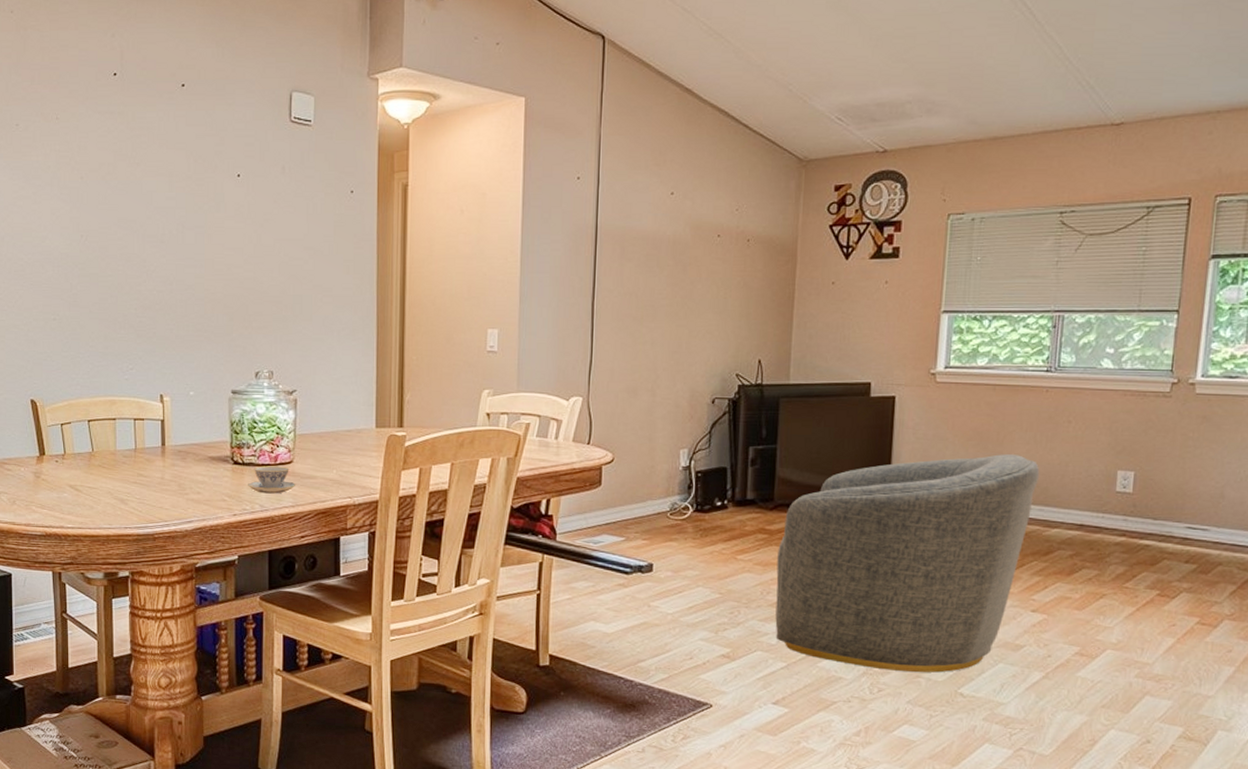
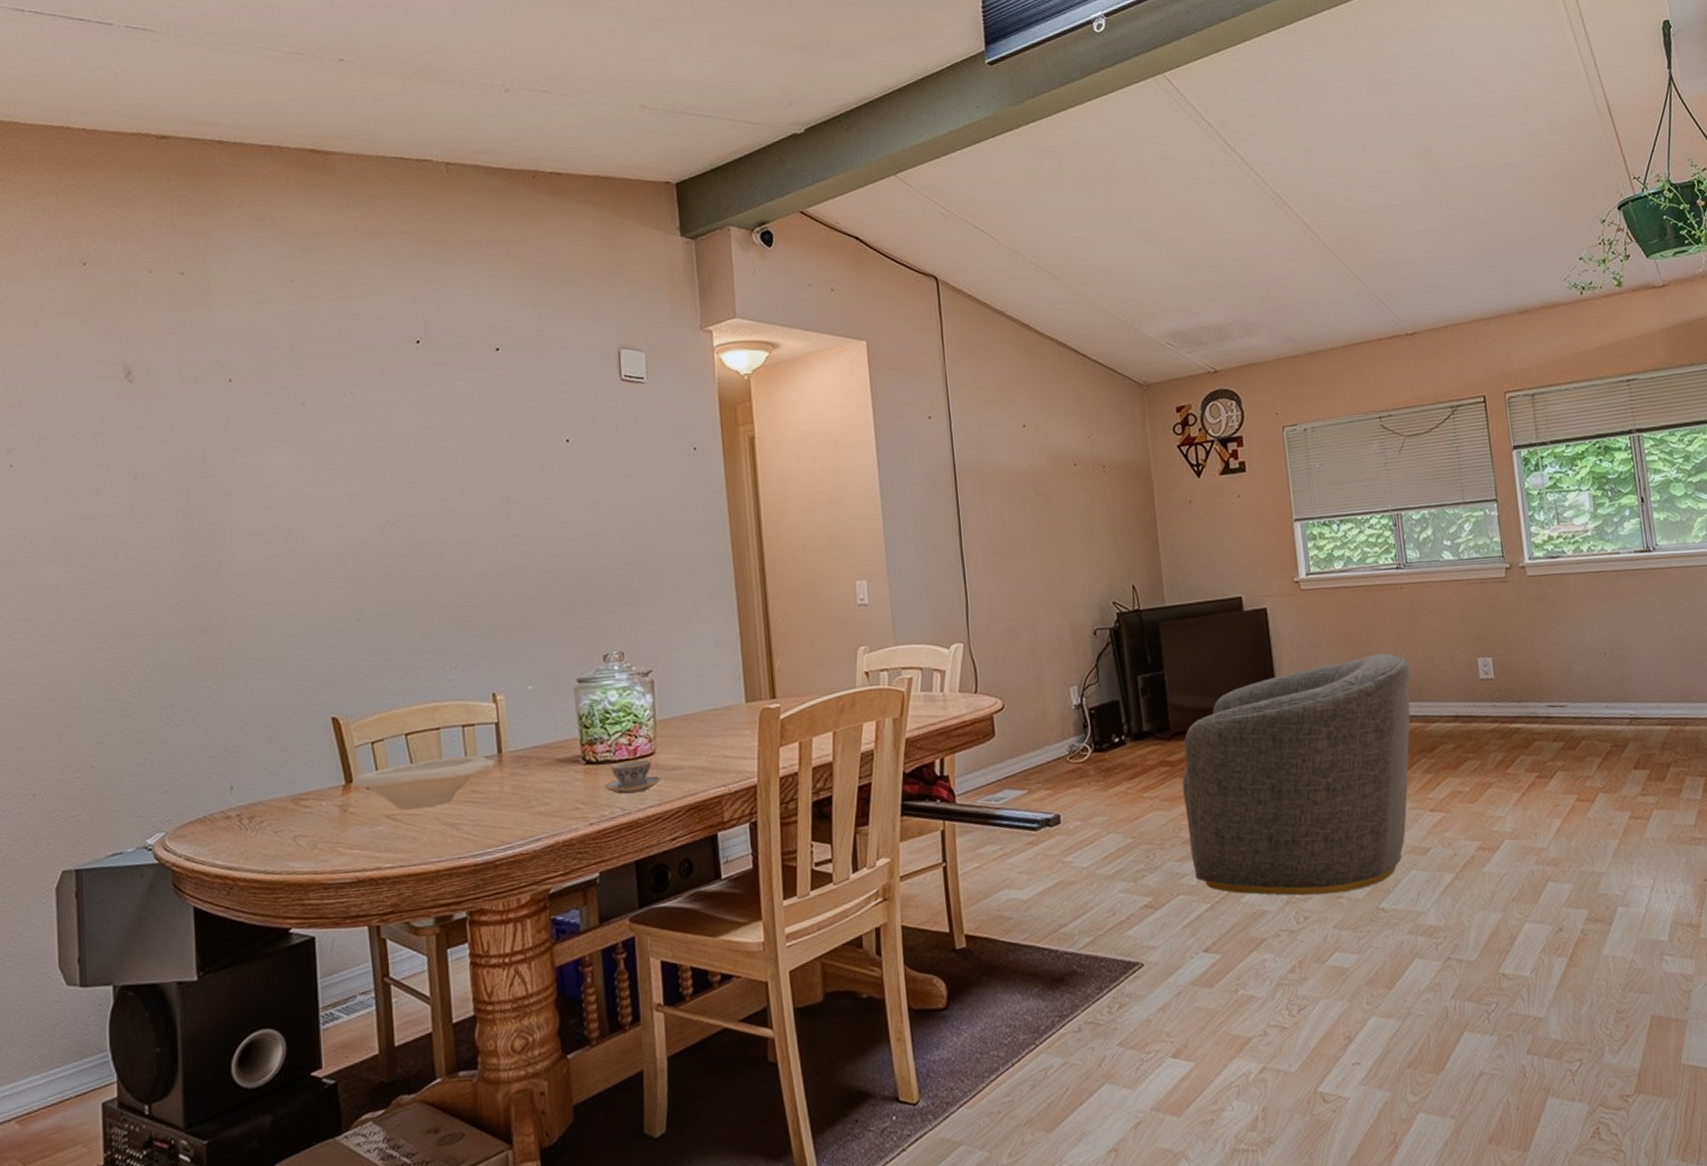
bowl: none [45,444,159,483] -> present [352,755,496,810]

